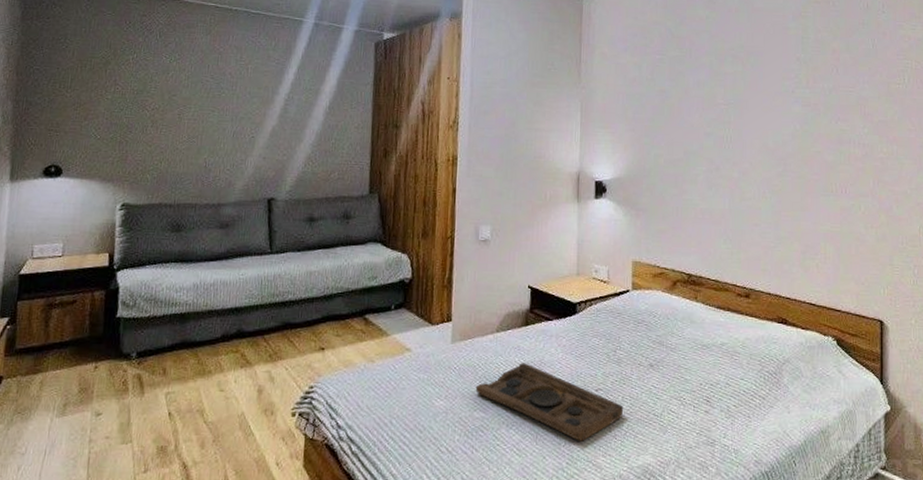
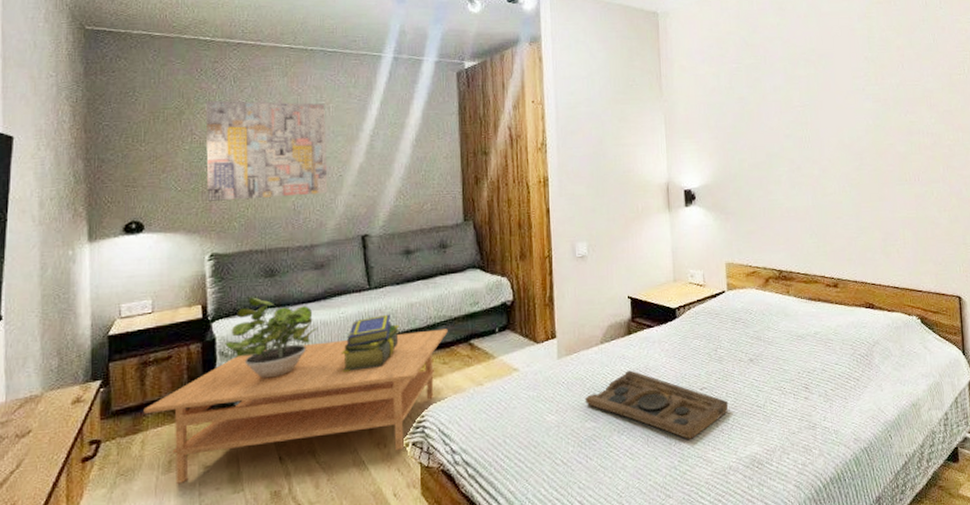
coffee table: none [45,300,344,428] -> present [143,329,448,484]
wall art: none [124,52,244,154] -> present [205,100,328,201]
potted plant: none [127,250,218,333] -> present [225,297,318,379]
stack of books: none [237,280,297,335] -> present [342,314,400,373]

